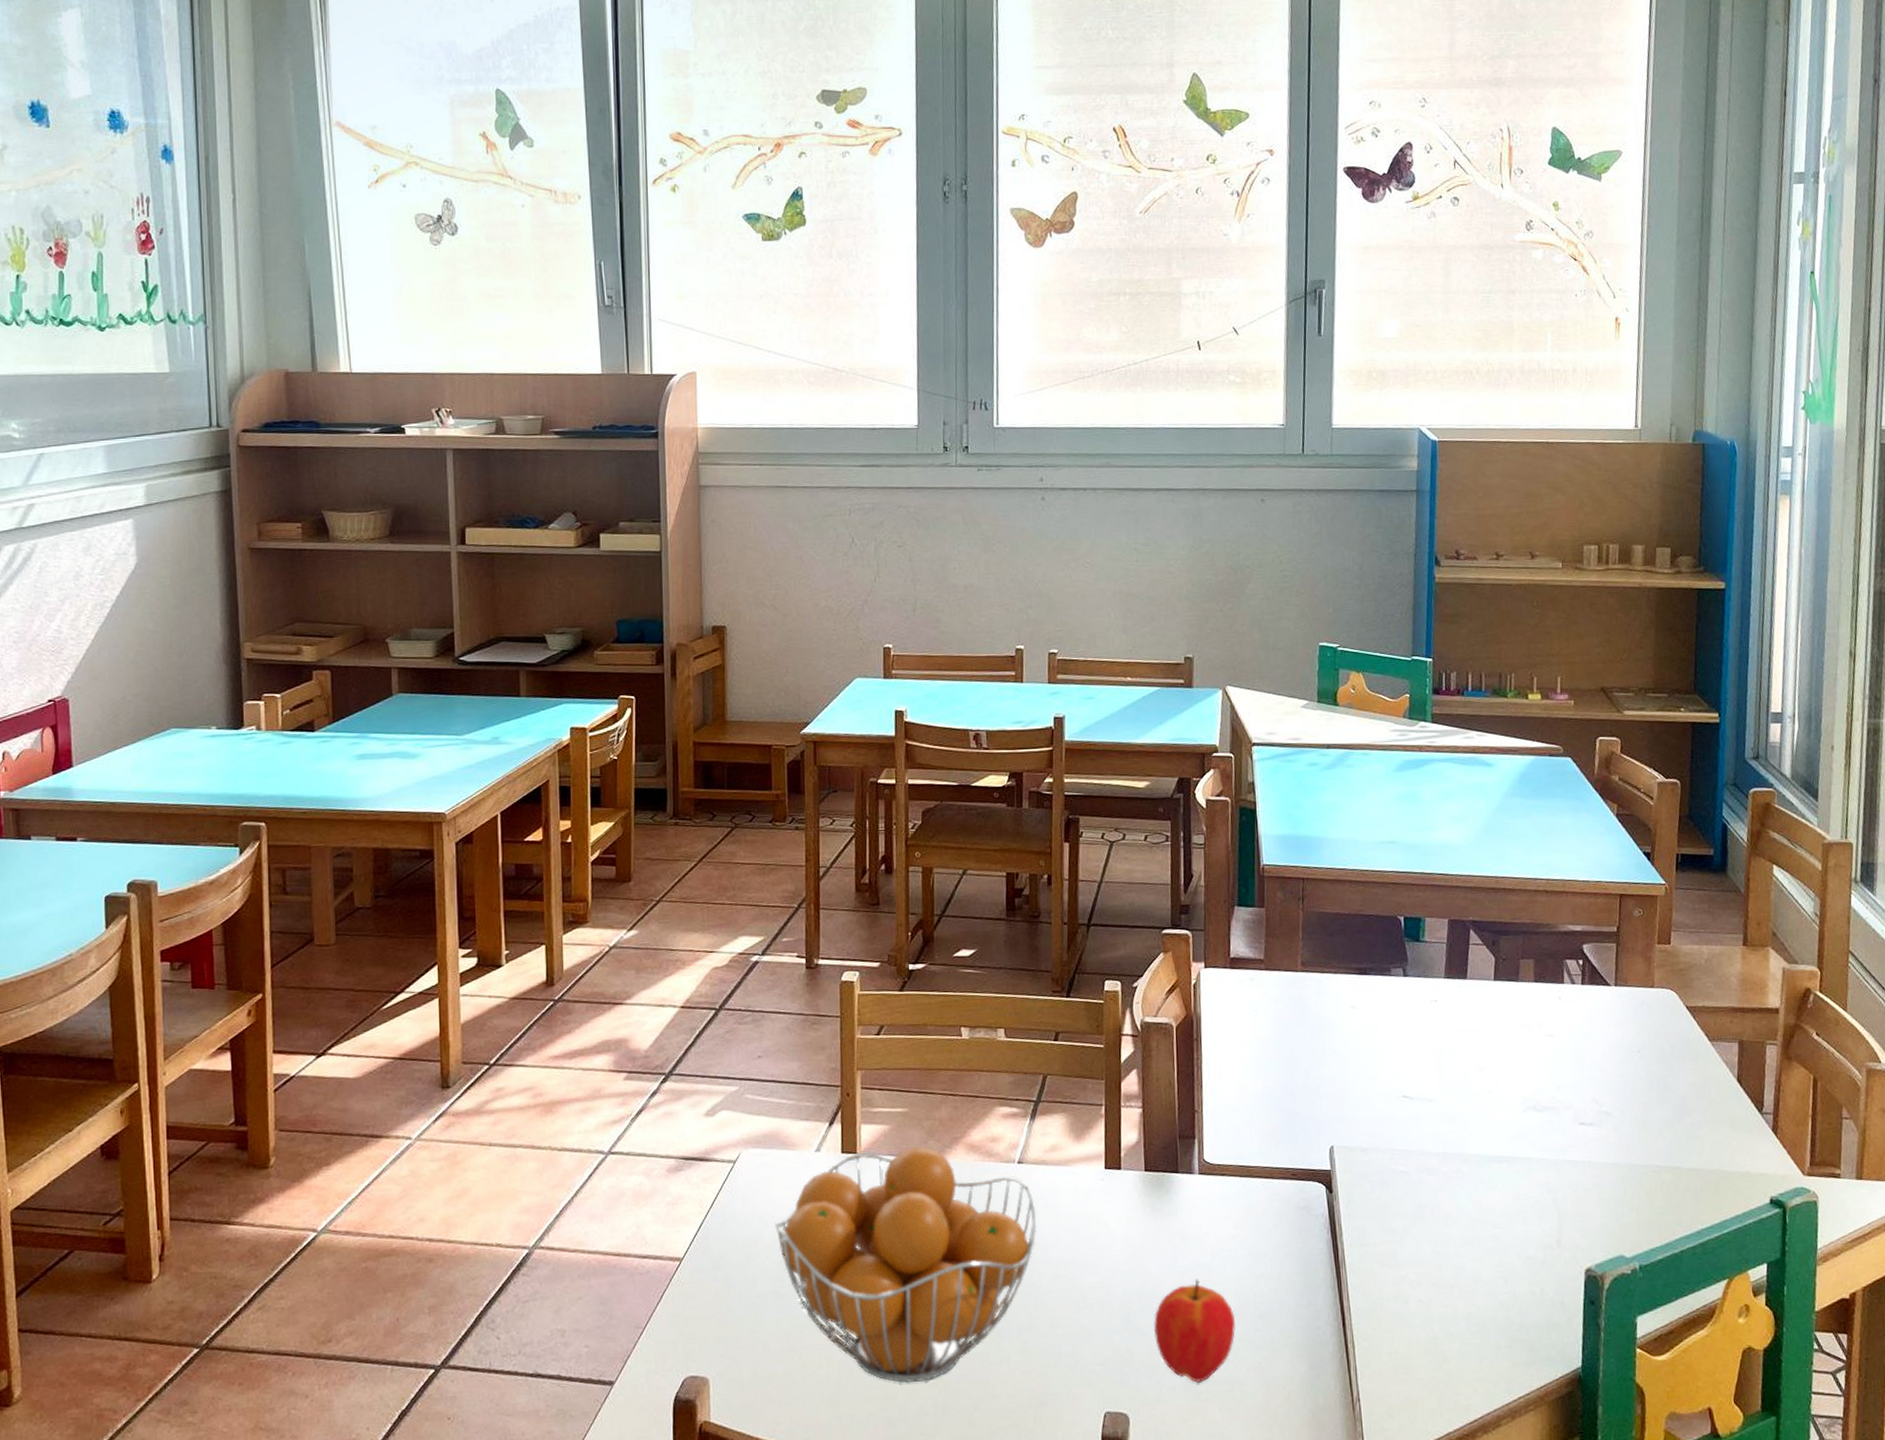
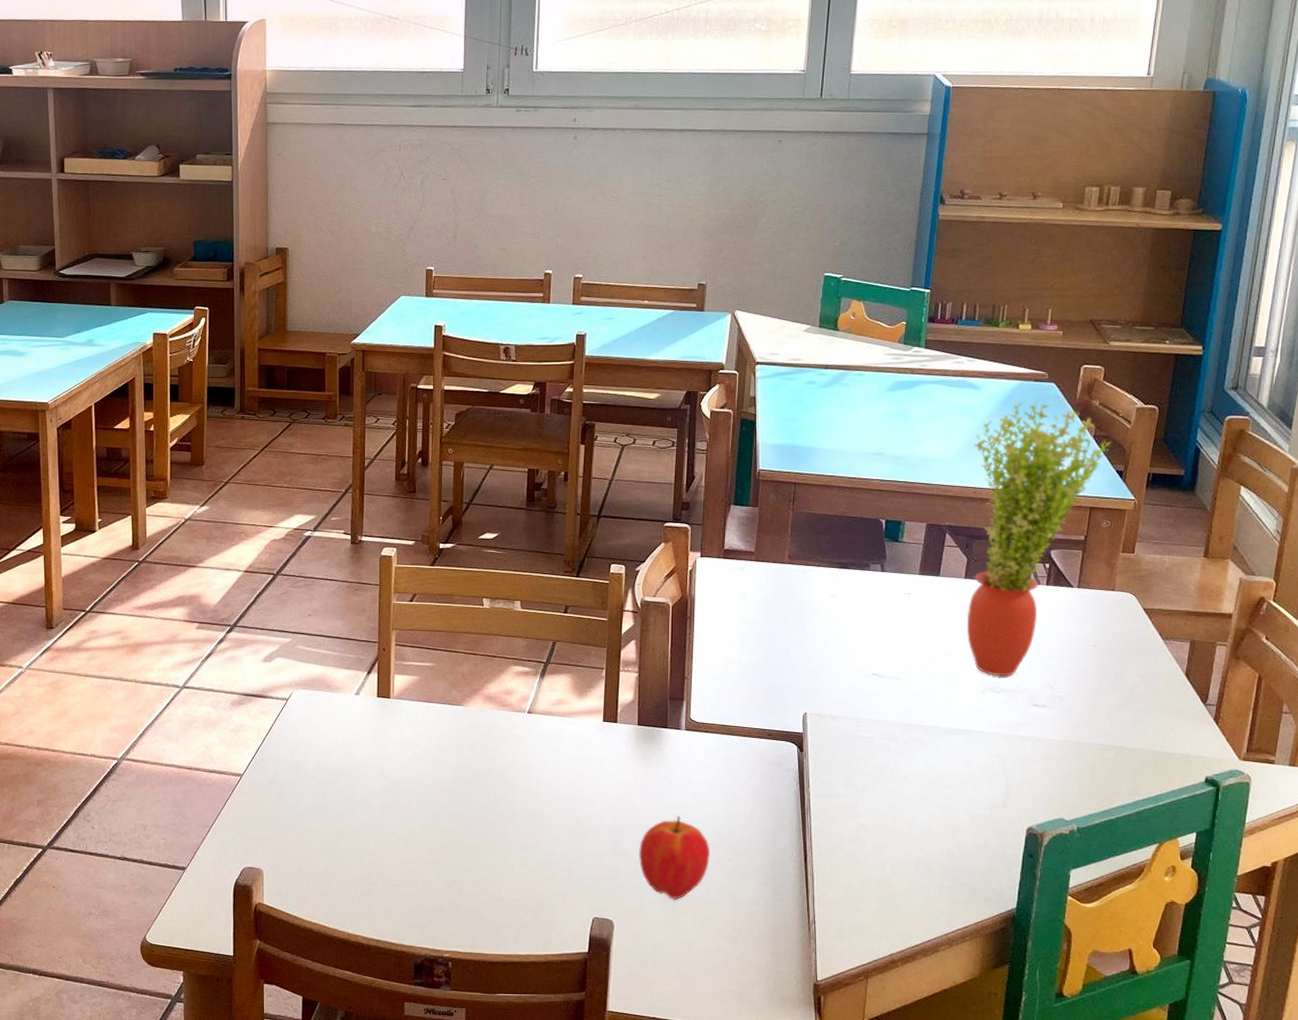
fruit basket: present [774,1146,1037,1383] -> none [319,695,542,884]
potted plant: none [1492,776,1636,1092] -> present [966,400,1112,677]

